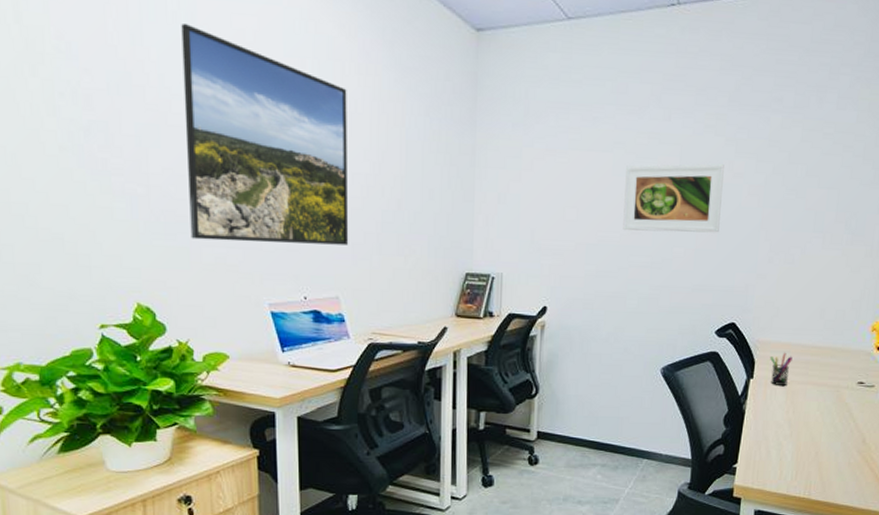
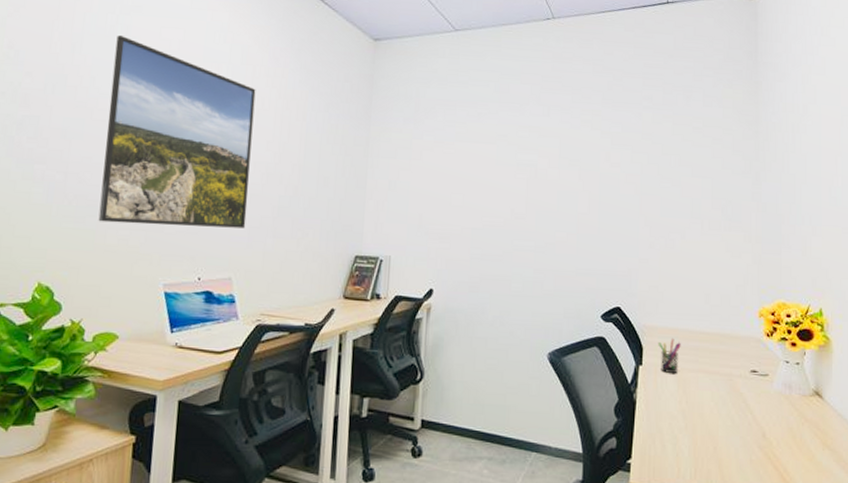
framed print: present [623,164,724,233] -> none [507,154,601,219]

